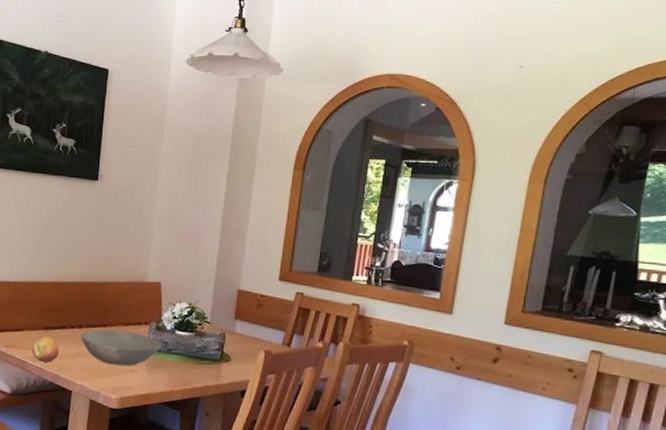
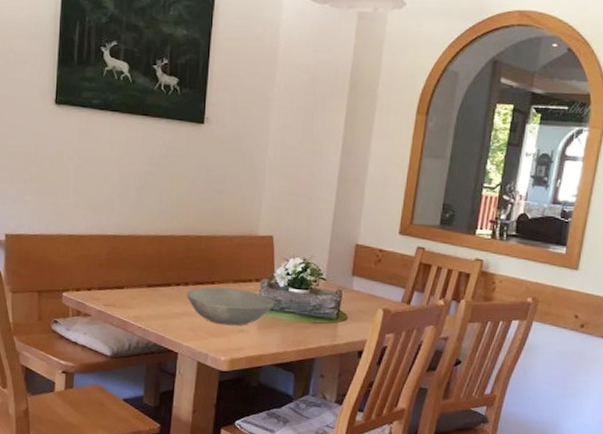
fruit: present [32,337,59,362] -> none [134,295,163,322]

